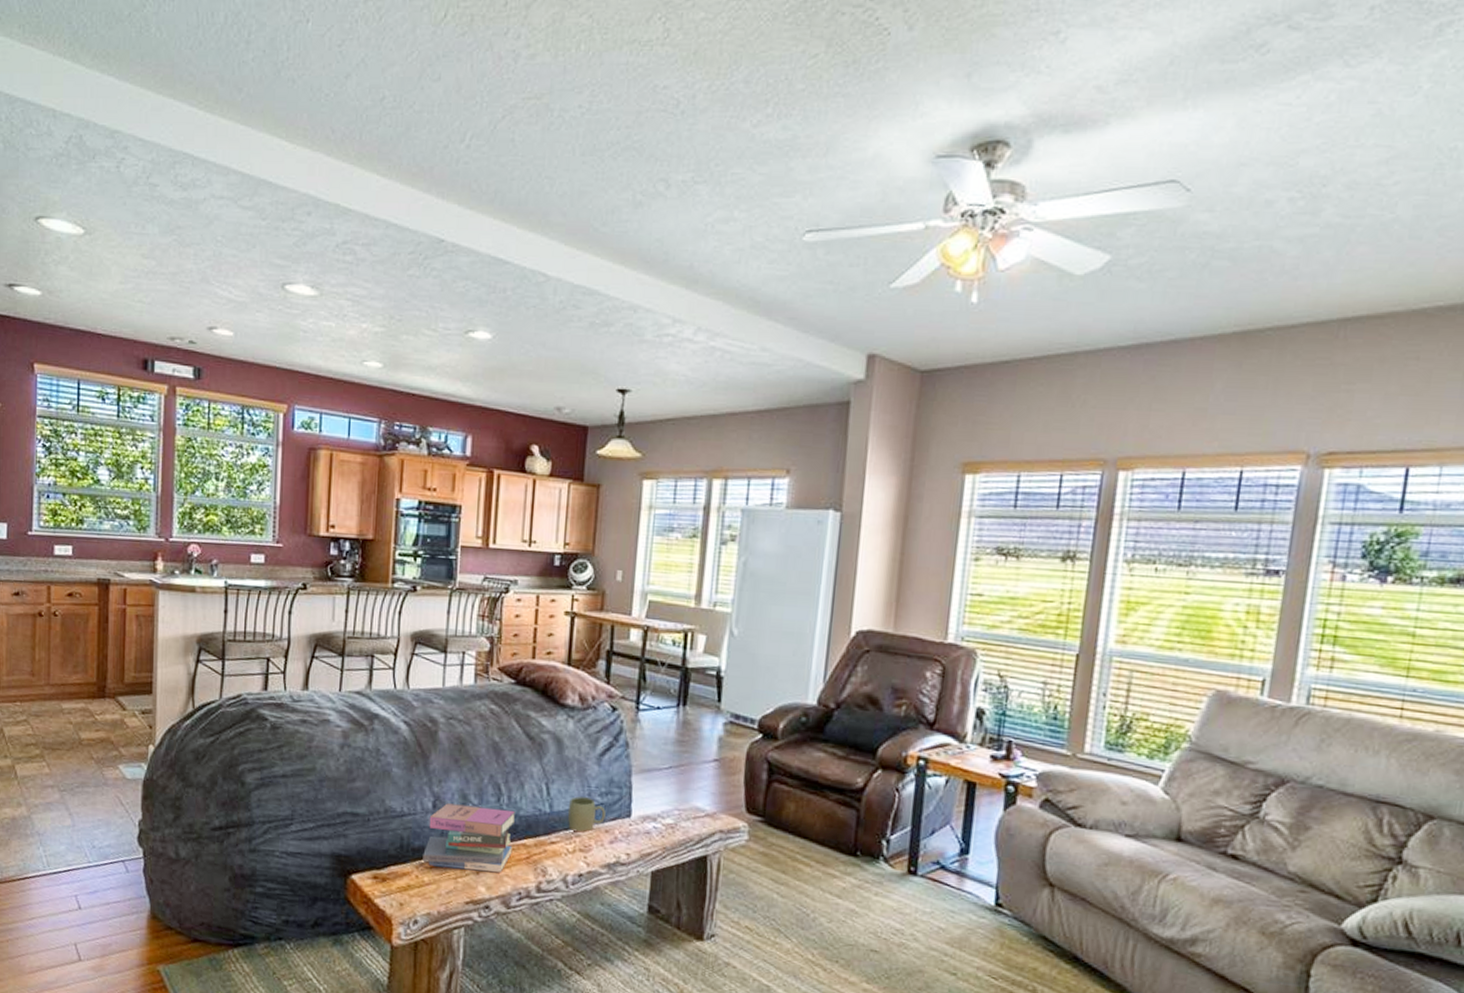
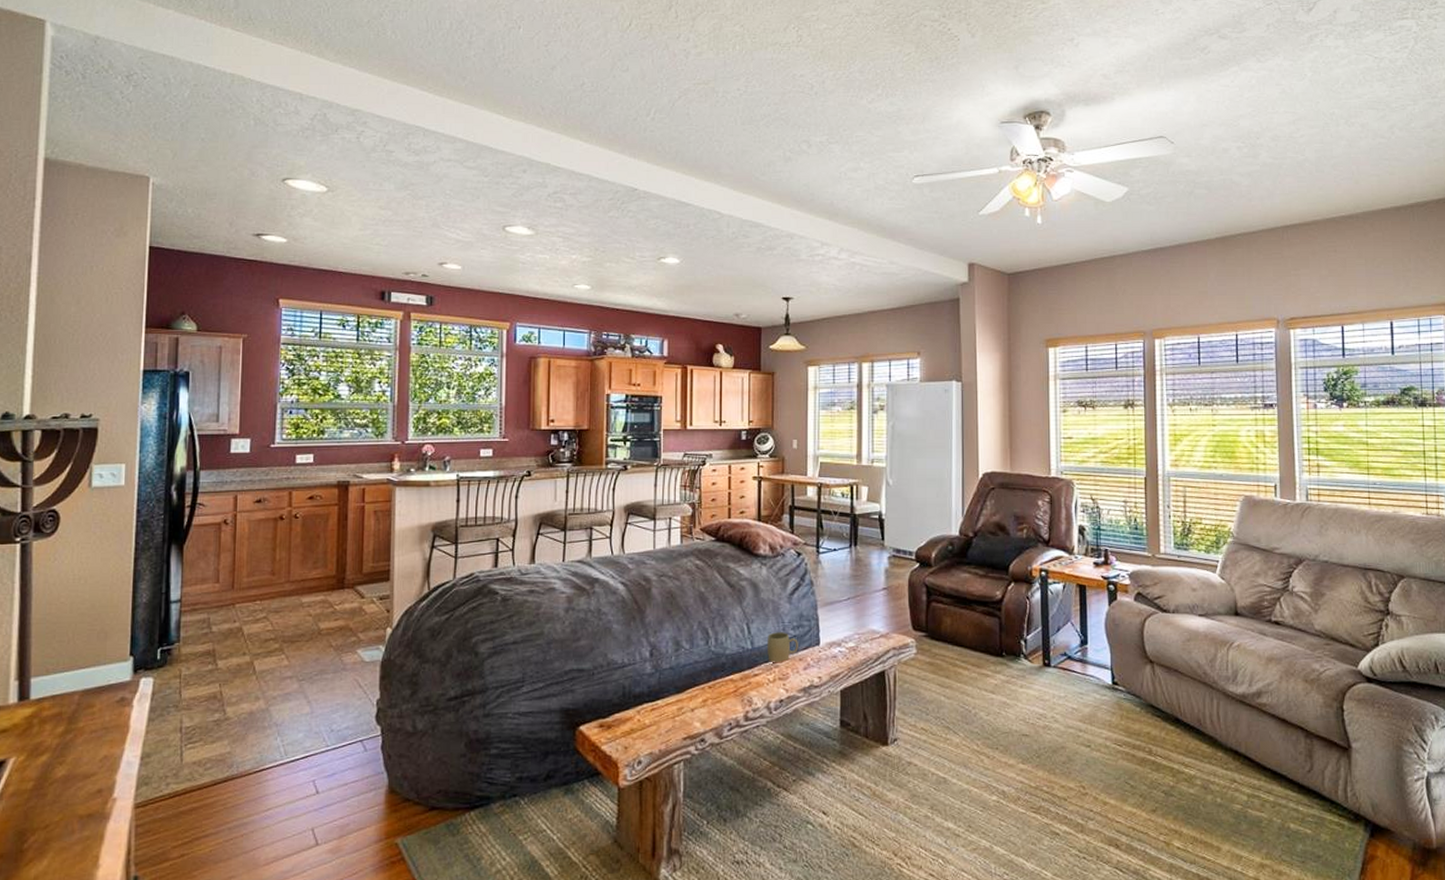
books: present [423,803,516,873] -> none [643,650,723,709]

